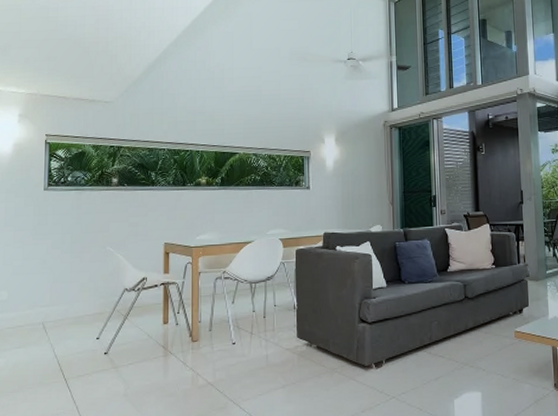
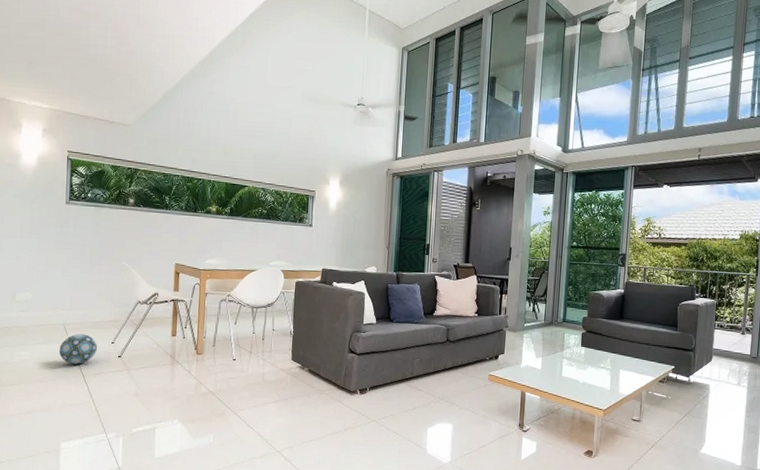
ball: none [37,331,80,368] -> present [58,333,97,365]

